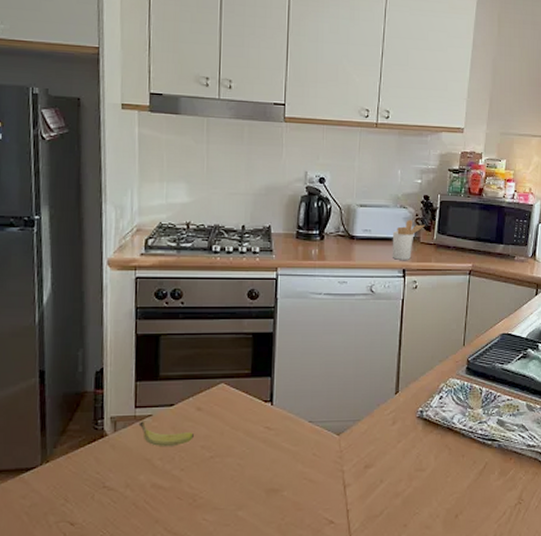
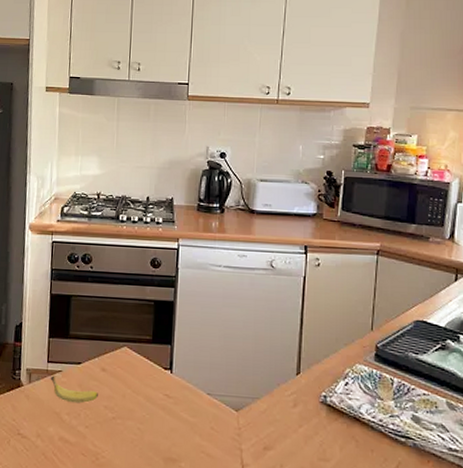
utensil holder: present [392,220,425,260] -> none [293,196,328,236]

